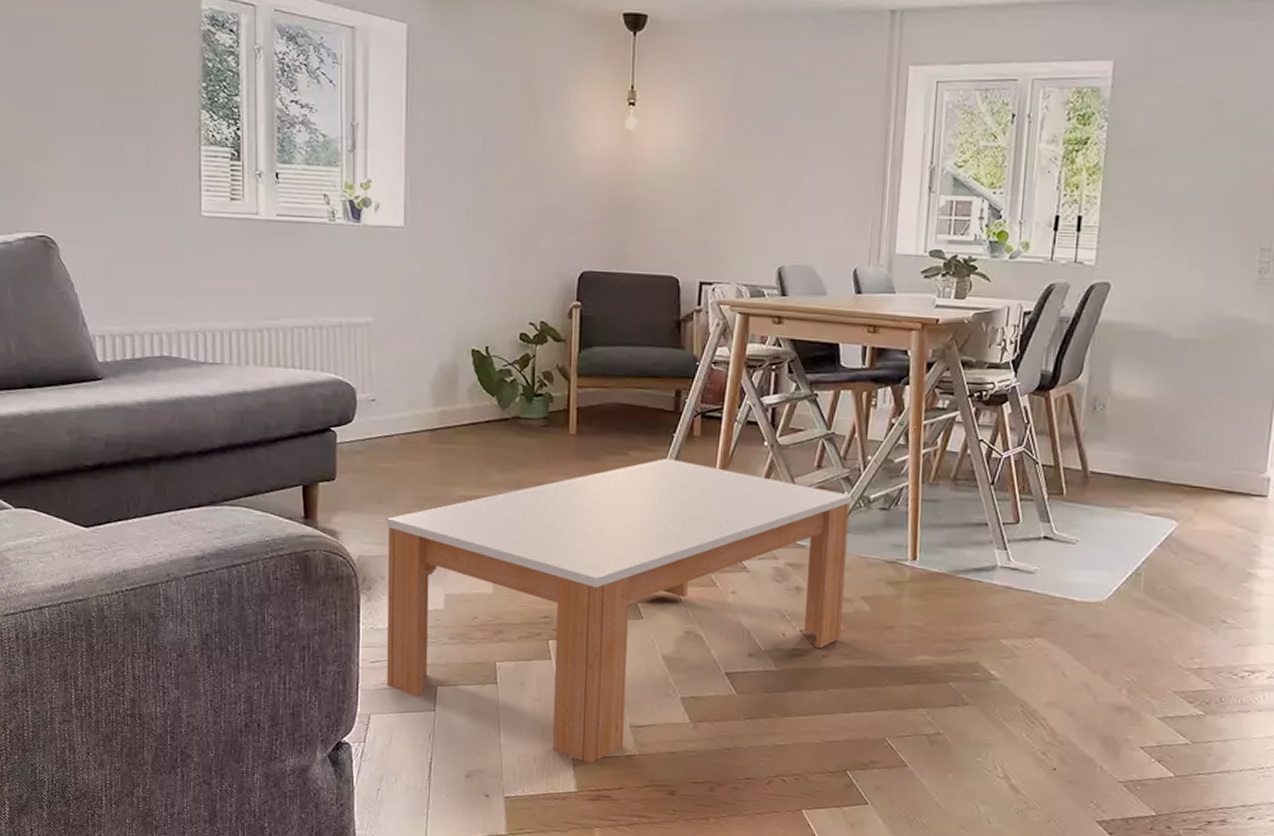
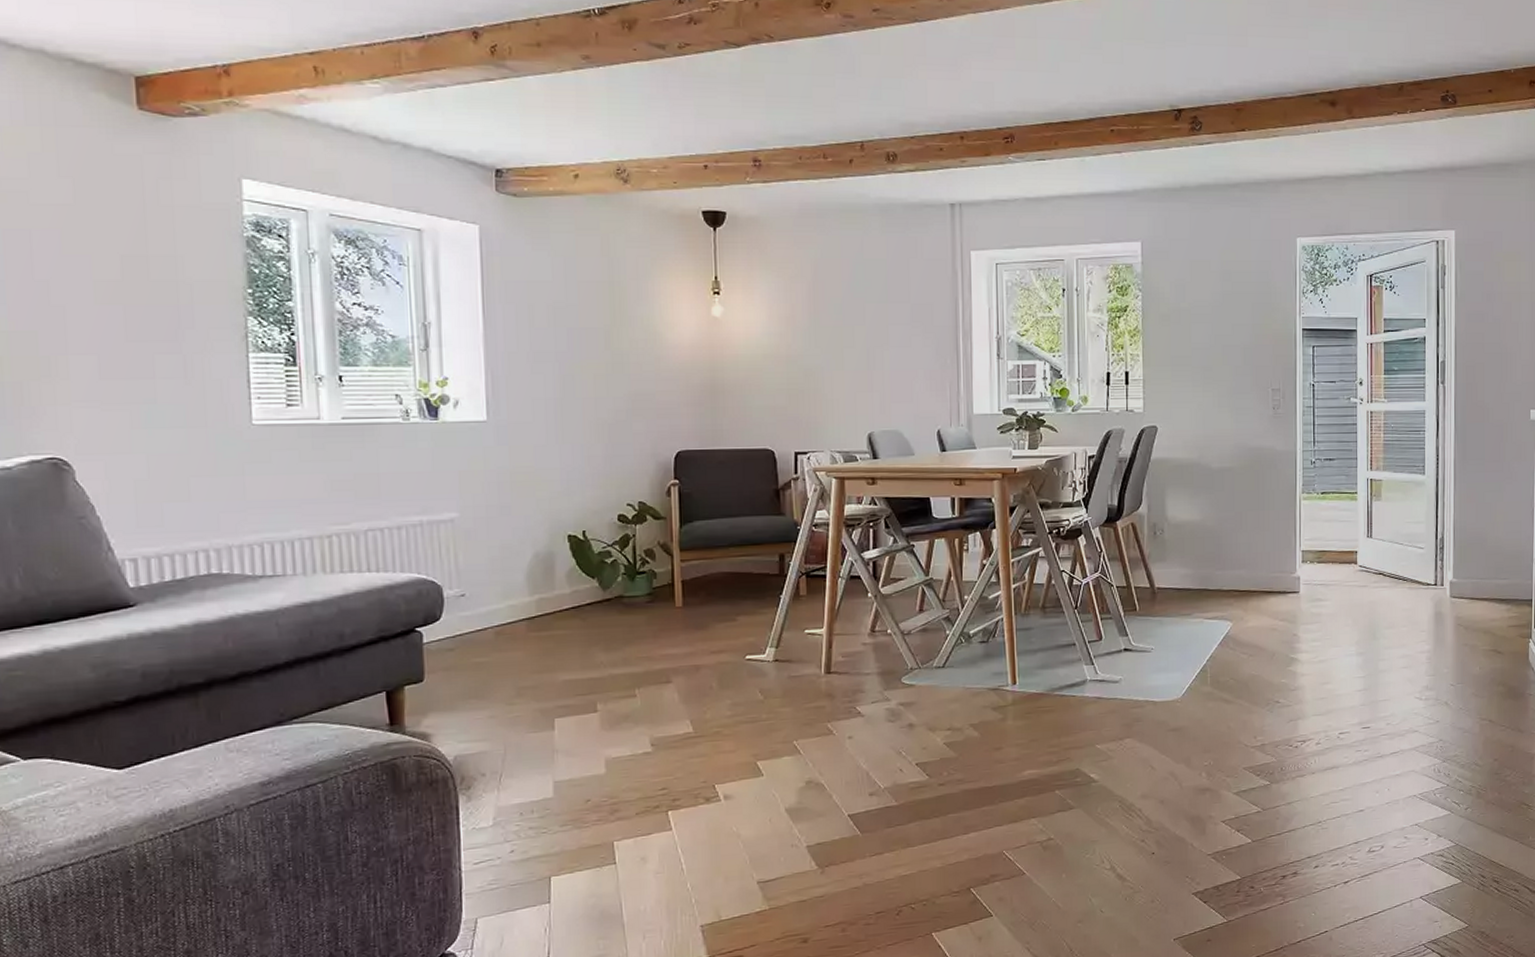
coffee table: present [386,458,852,763] -> none [484,619,954,927]

